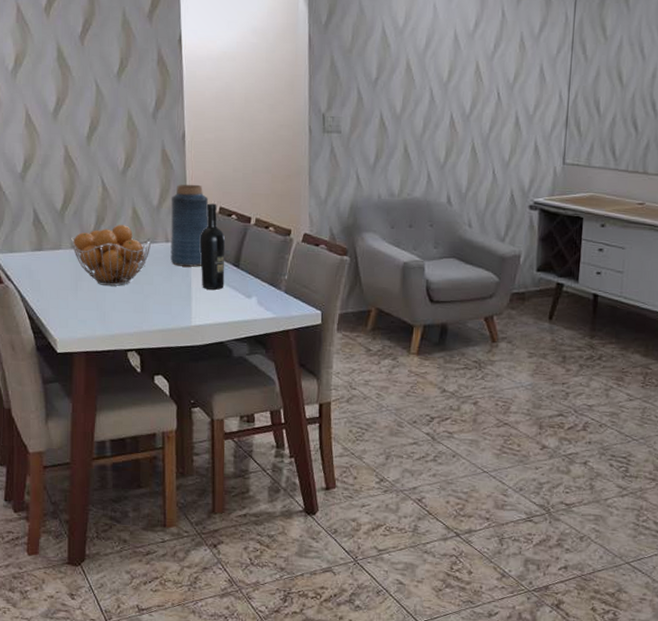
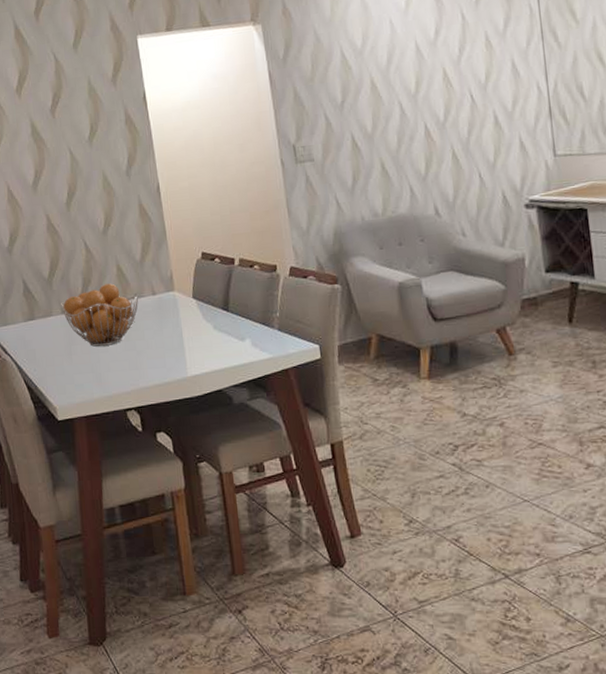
vase: present [170,184,209,267] -> none [152,233,193,318]
wine bottle: present [199,203,226,290] -> none [185,250,216,337]

